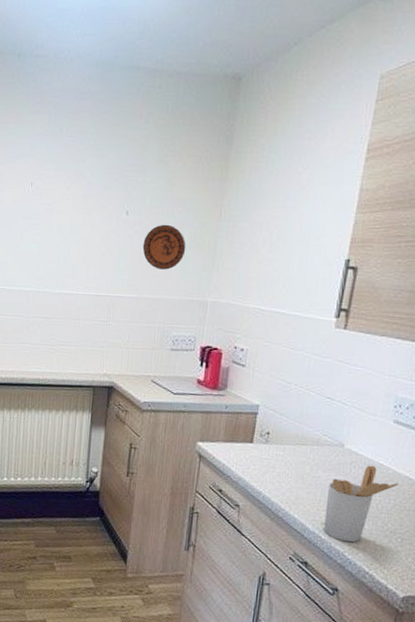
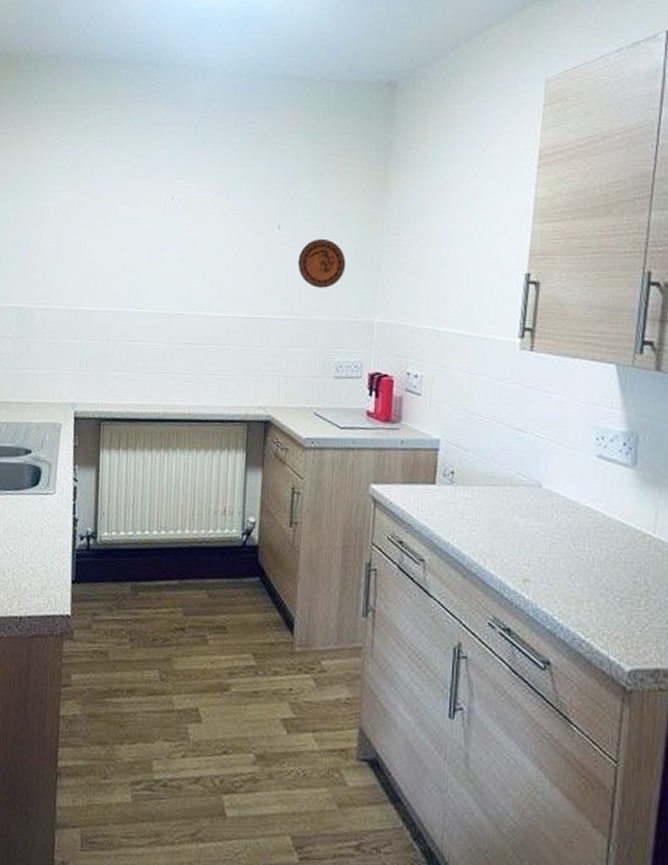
utensil holder: present [323,465,399,543] -> none [526,508,611,604]

